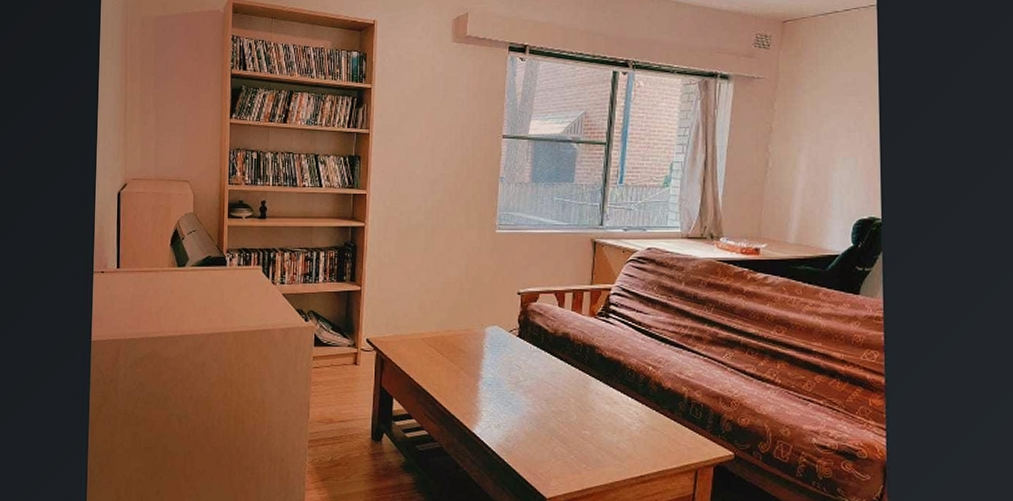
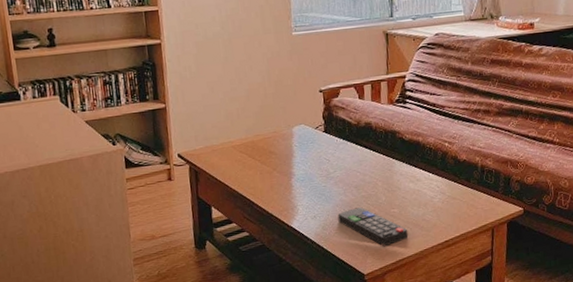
remote control: none [523,423,599,470] -> present [338,207,408,246]

